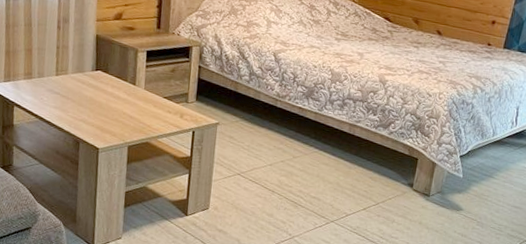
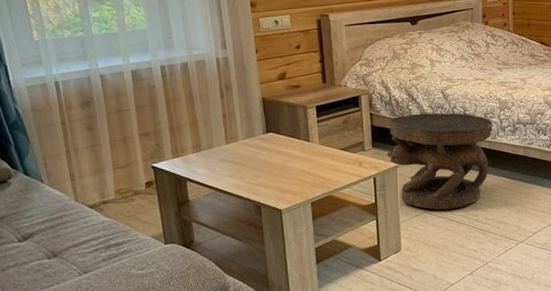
side table: none [209,72,322,176] -> present [386,112,493,210]

